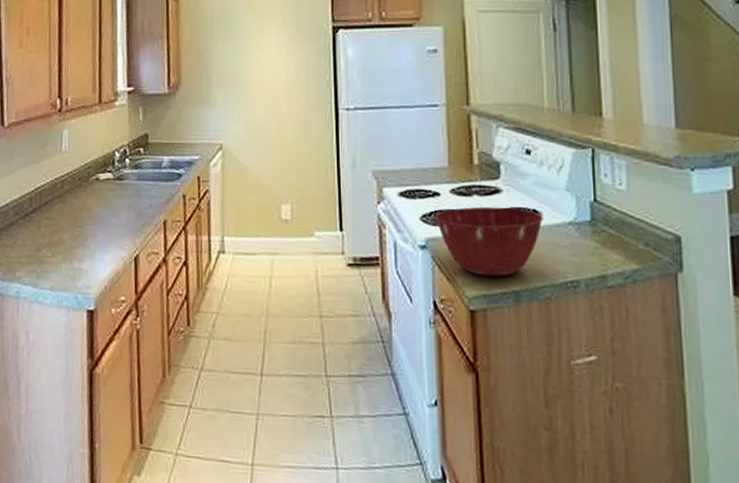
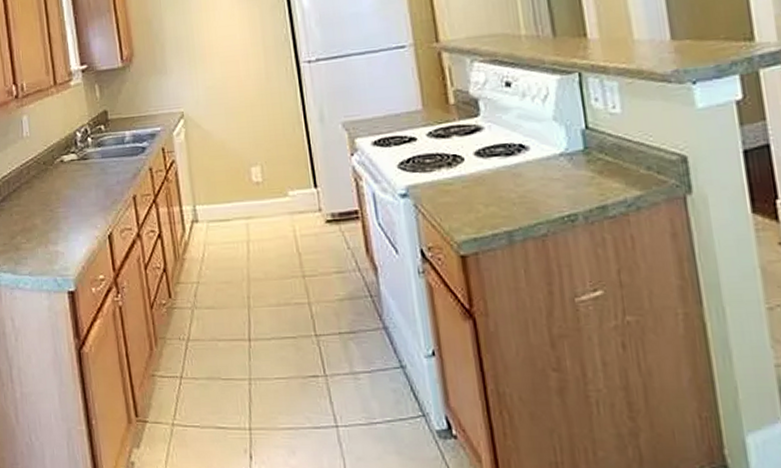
mixing bowl: present [435,206,543,277] -> none [413,145,532,219]

